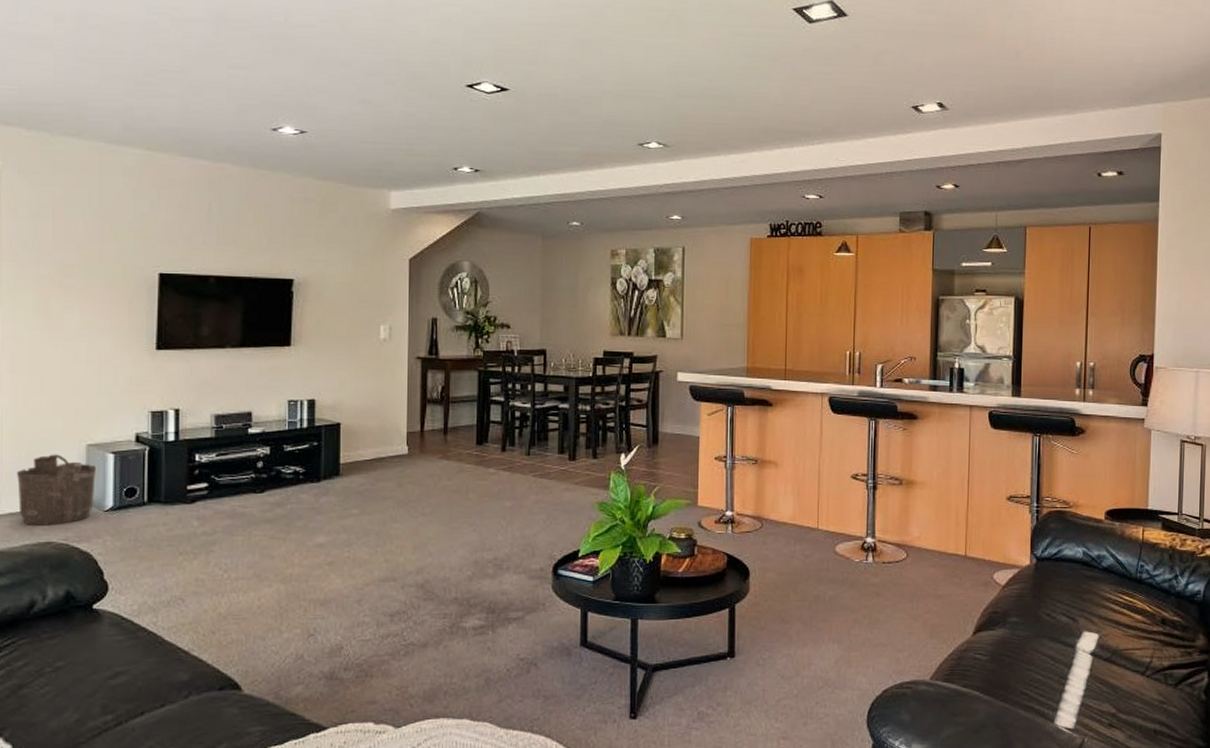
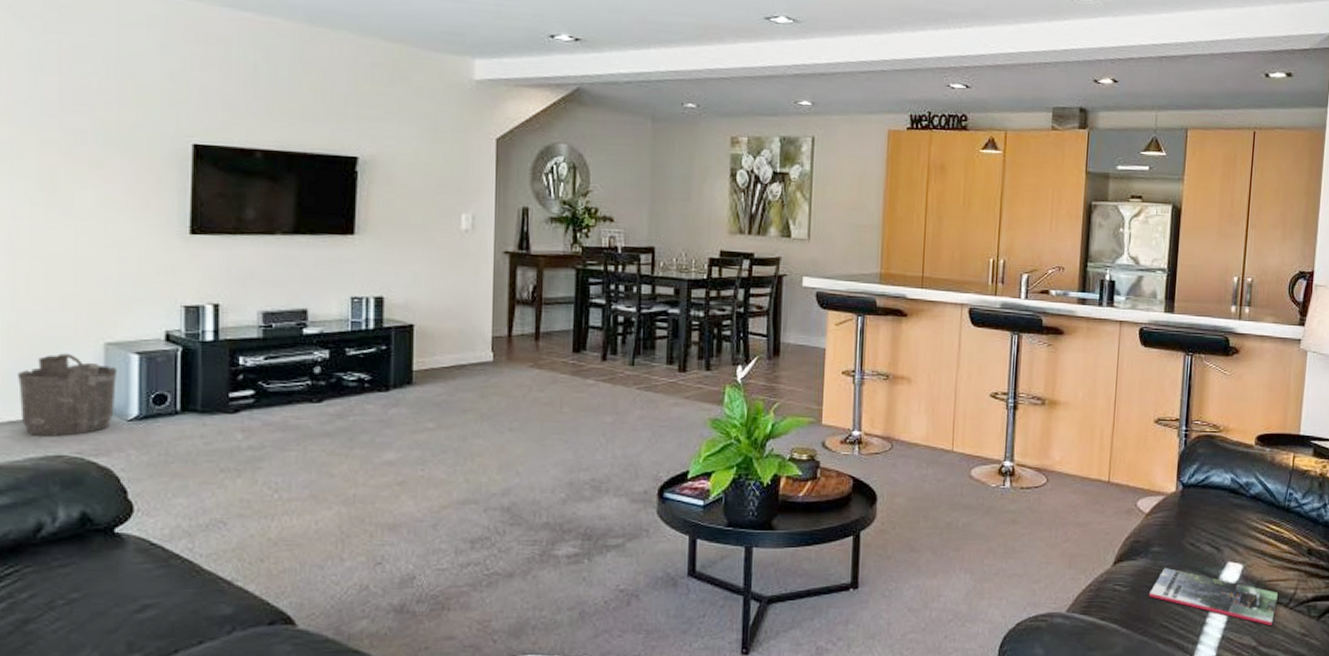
magazine: none [1008,638,1134,693] -> present [1148,568,1278,625]

